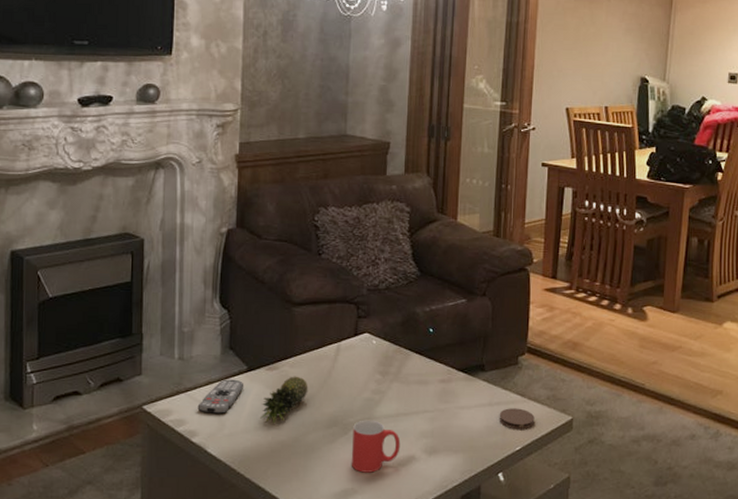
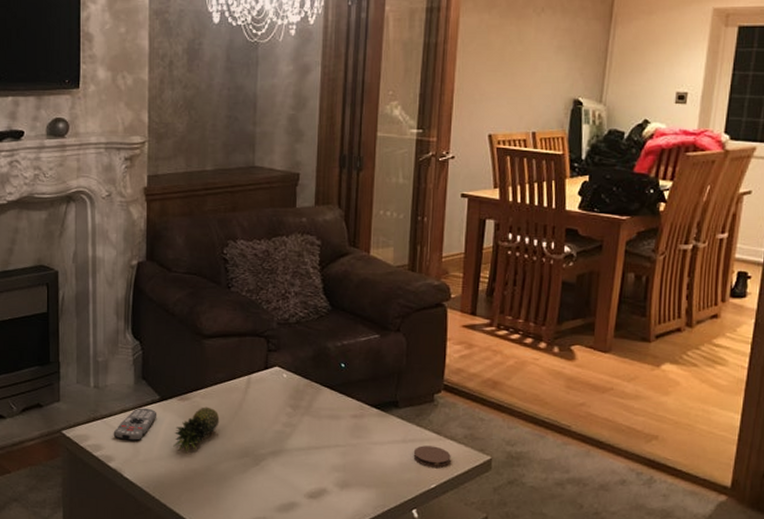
mug: present [351,420,401,473] -> none [262,451,312,503]

